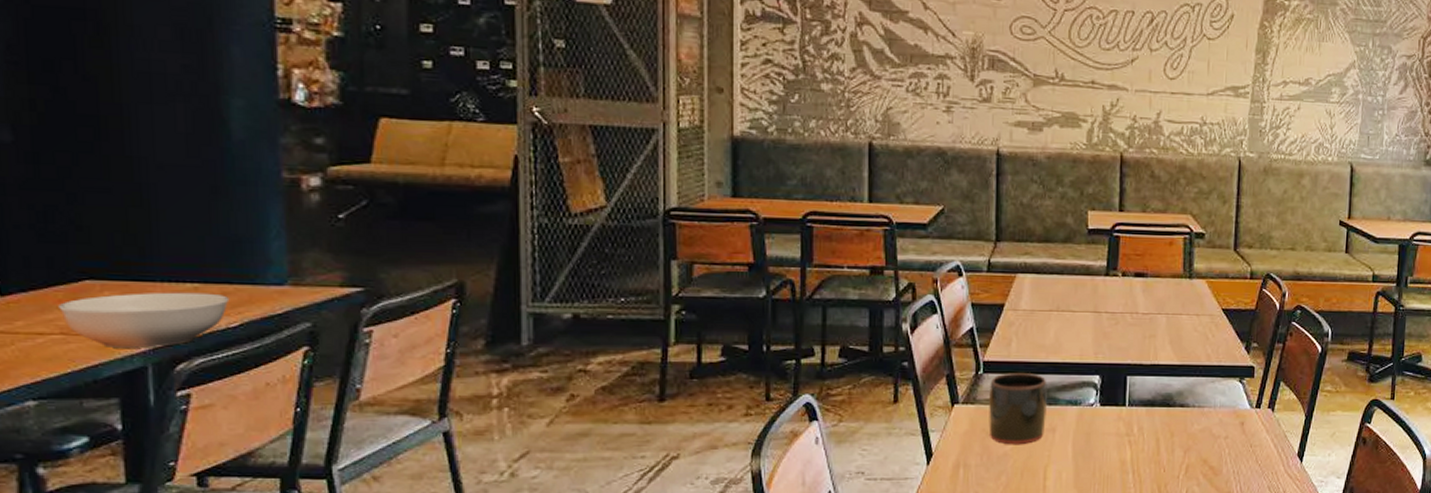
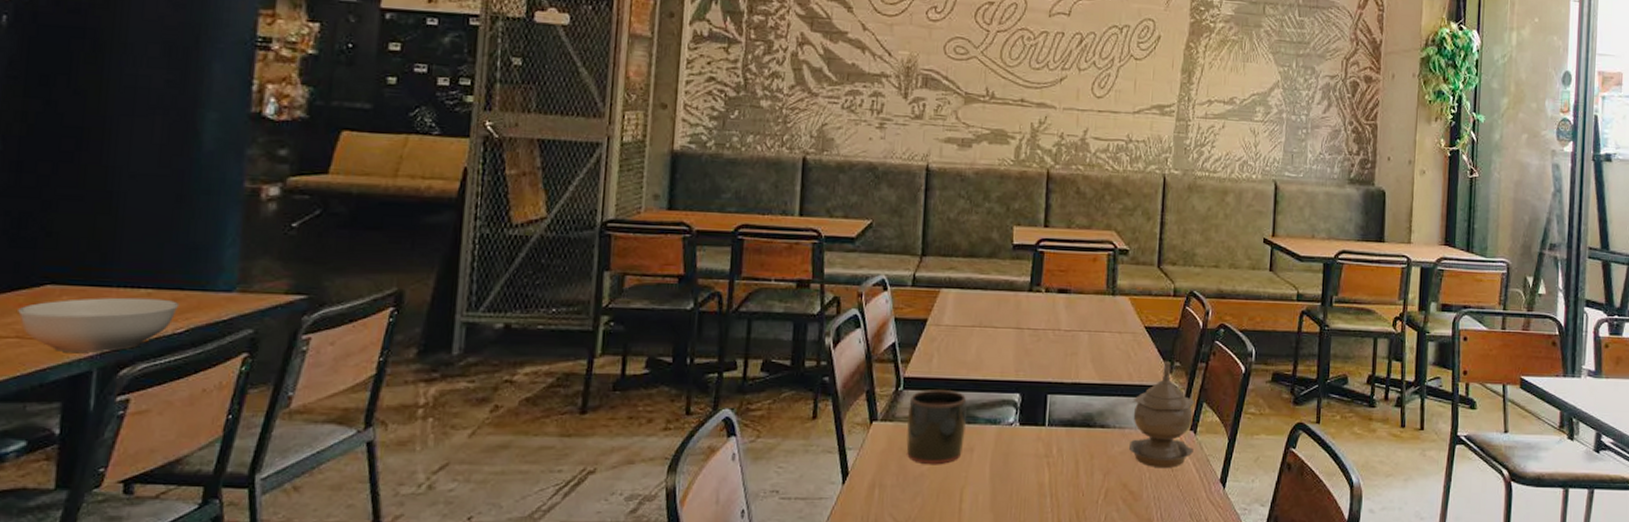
sugar bowl: none [1208,342,1273,444] -> present [1128,361,1195,468]

